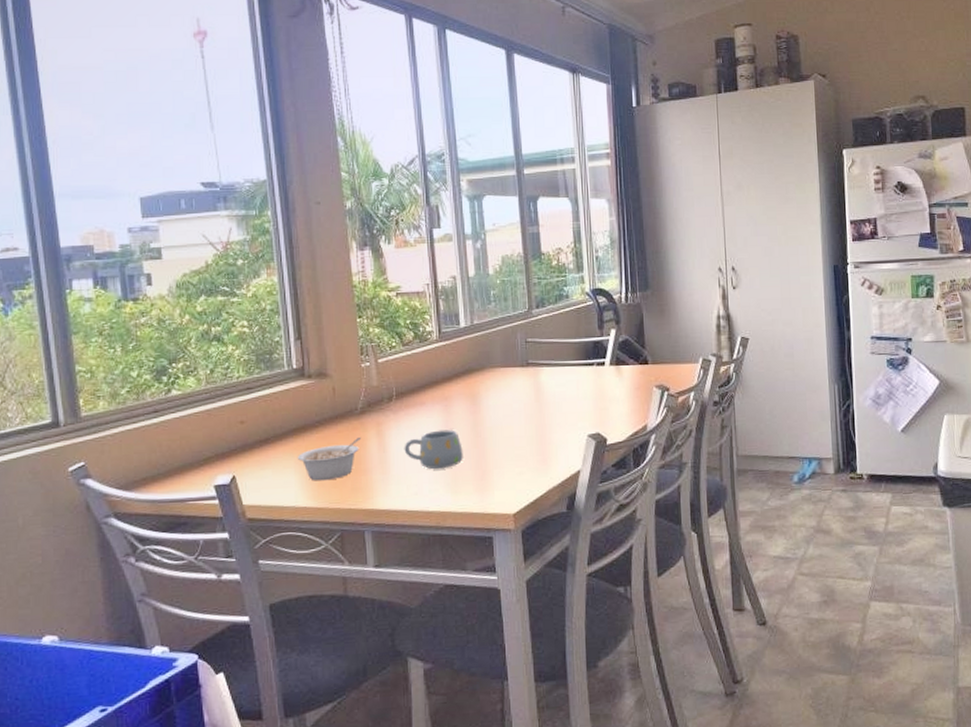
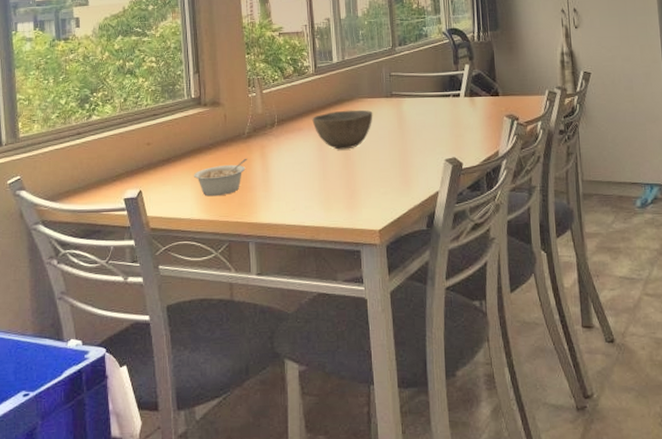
mug: present [404,429,463,470] -> none [284,153,335,188]
bowl: none [436,380,507,426] -> present [312,109,373,150]

